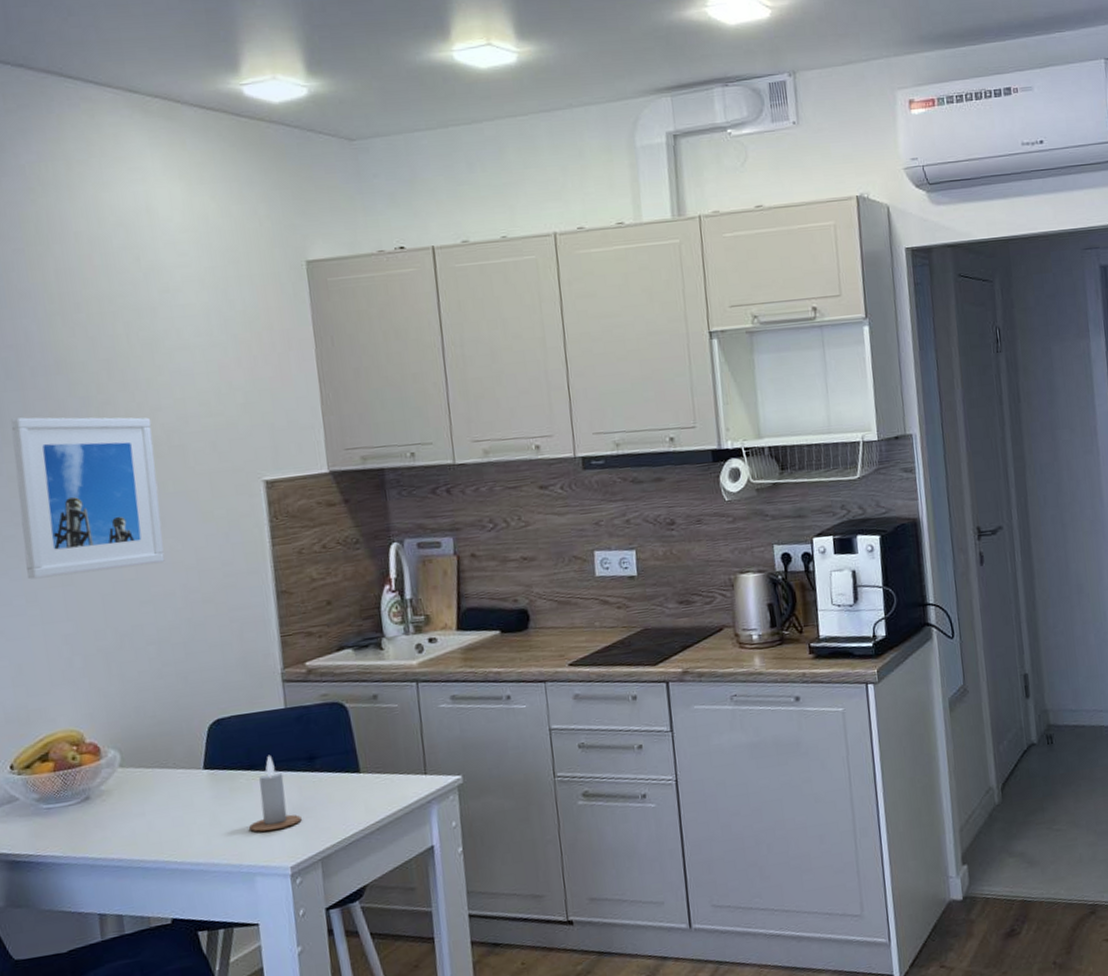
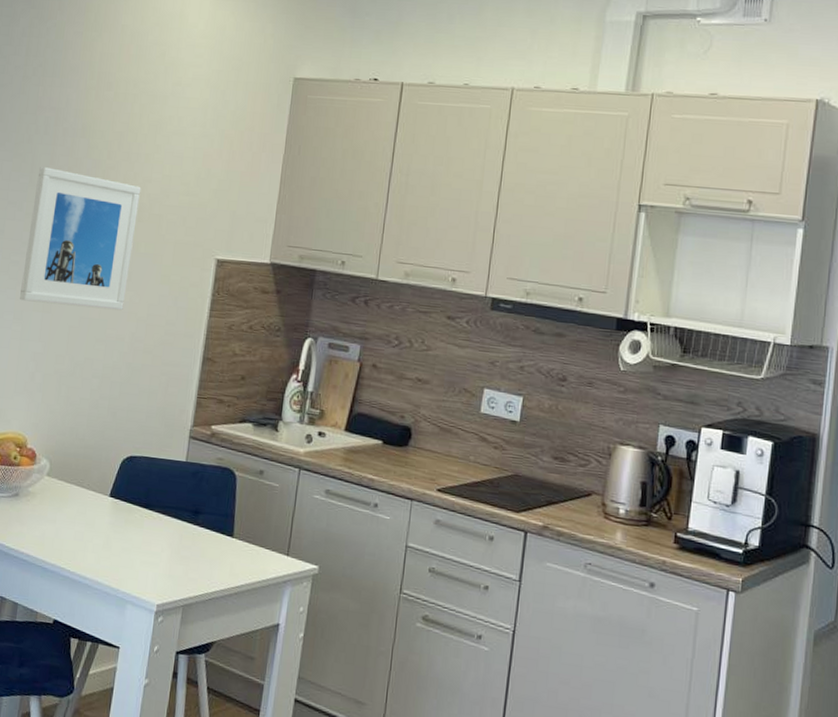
candle: present [249,755,302,832] -> none [133,499,176,569]

